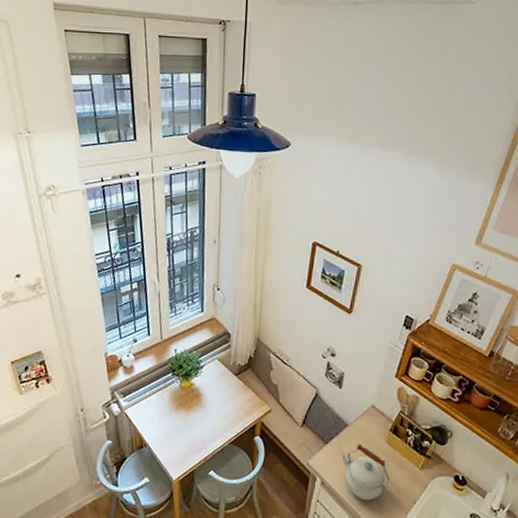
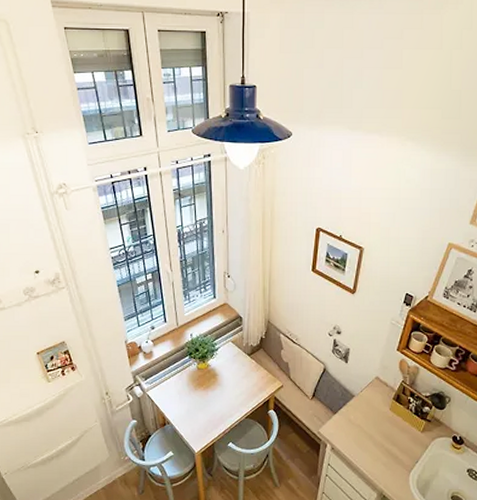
kettle: present [342,443,390,501] -> none [349,411,394,462]

